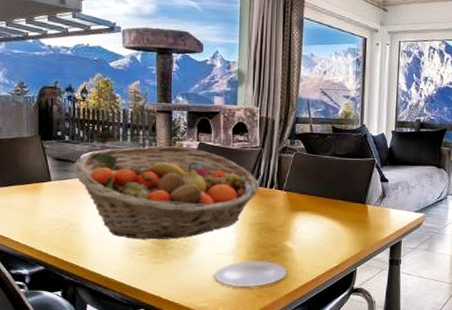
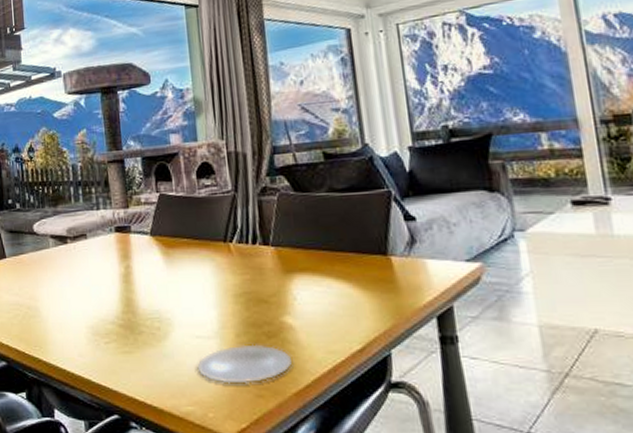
fruit basket: present [74,145,259,240] -> none [27,201,239,323]

